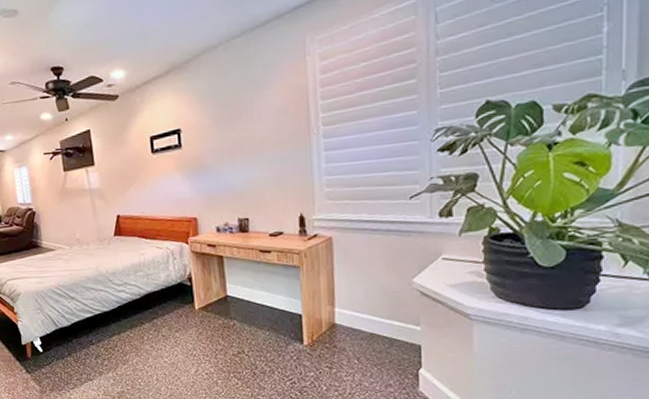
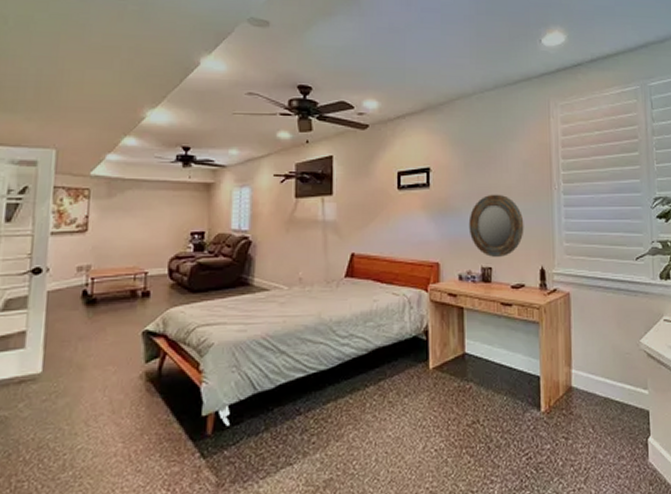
home mirror: none [222,146,281,208] -> present [468,194,524,257]

